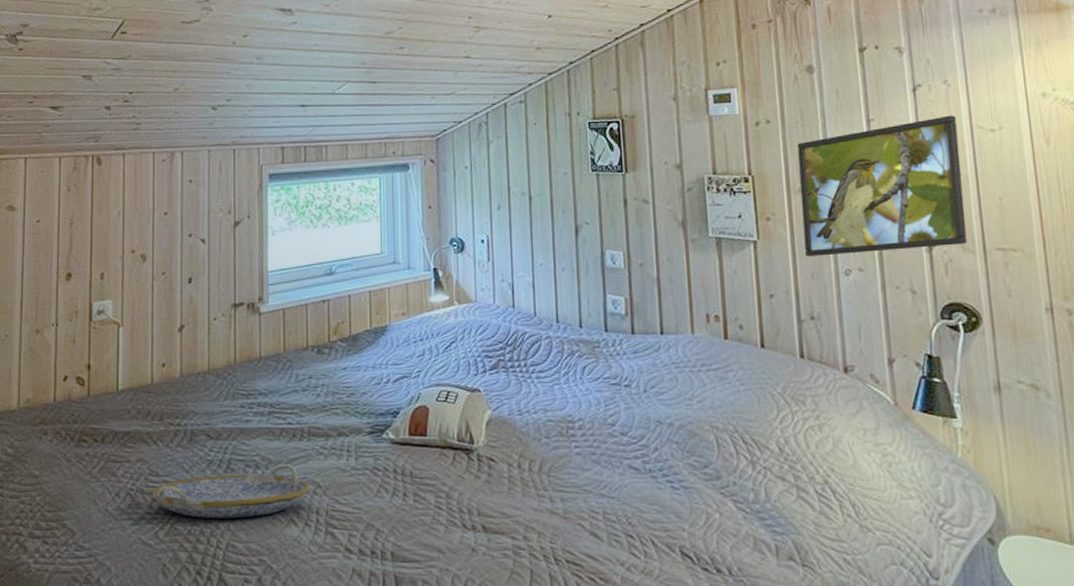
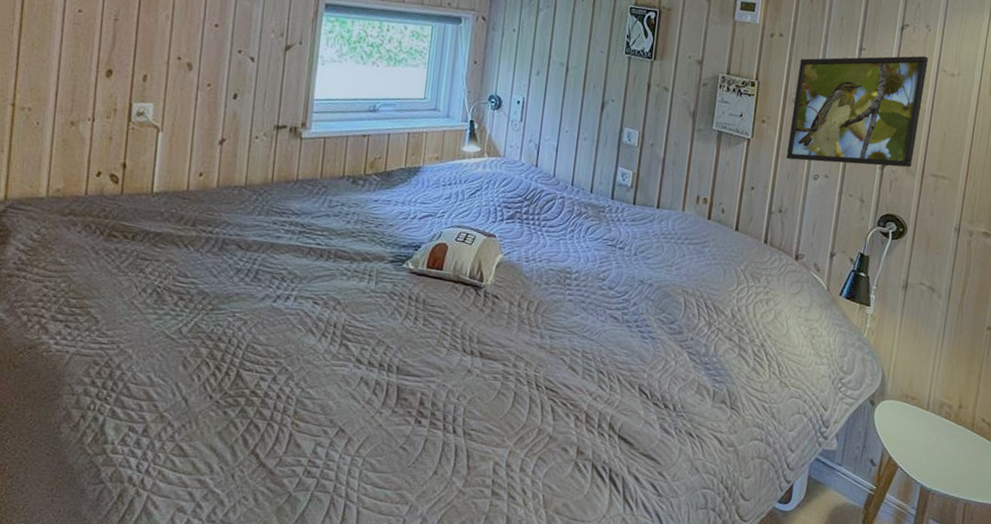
serving tray: present [152,463,310,518] -> none [179,279,331,324]

